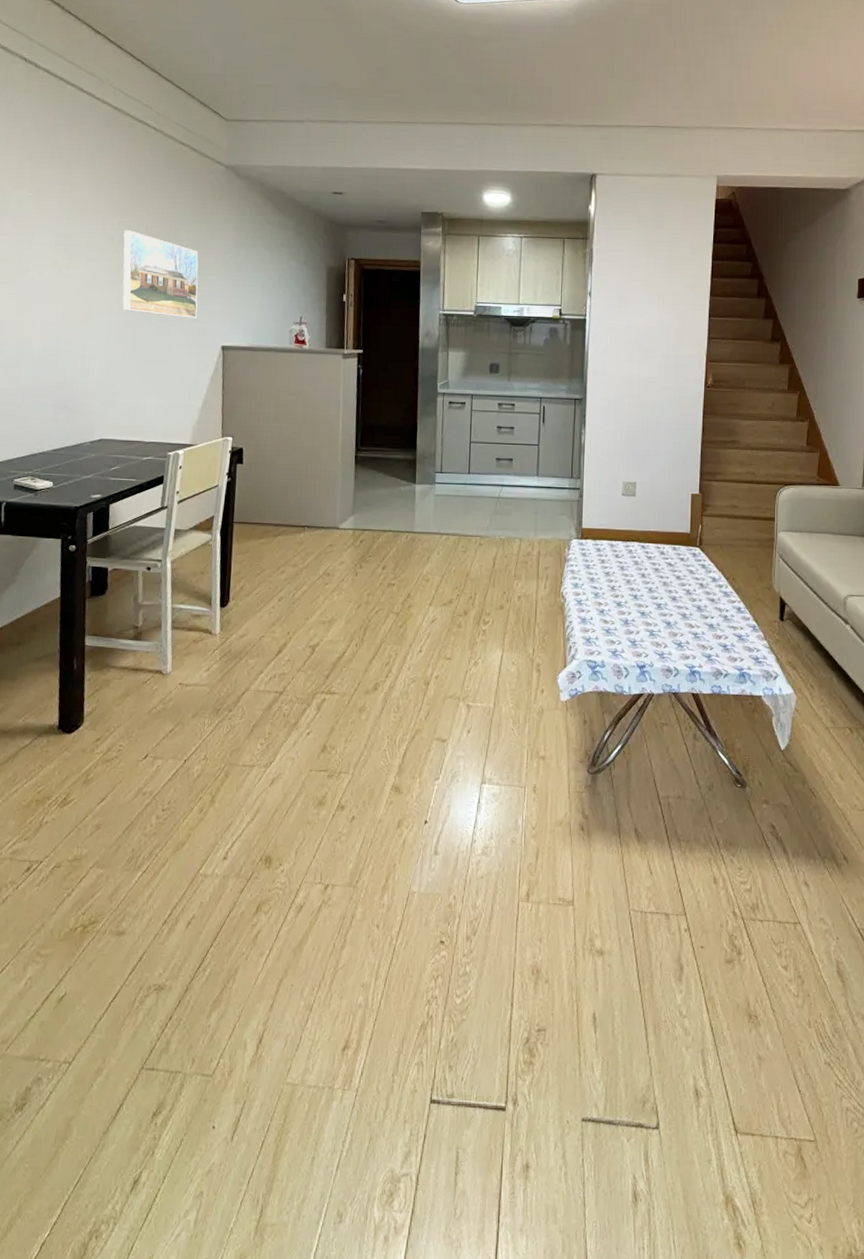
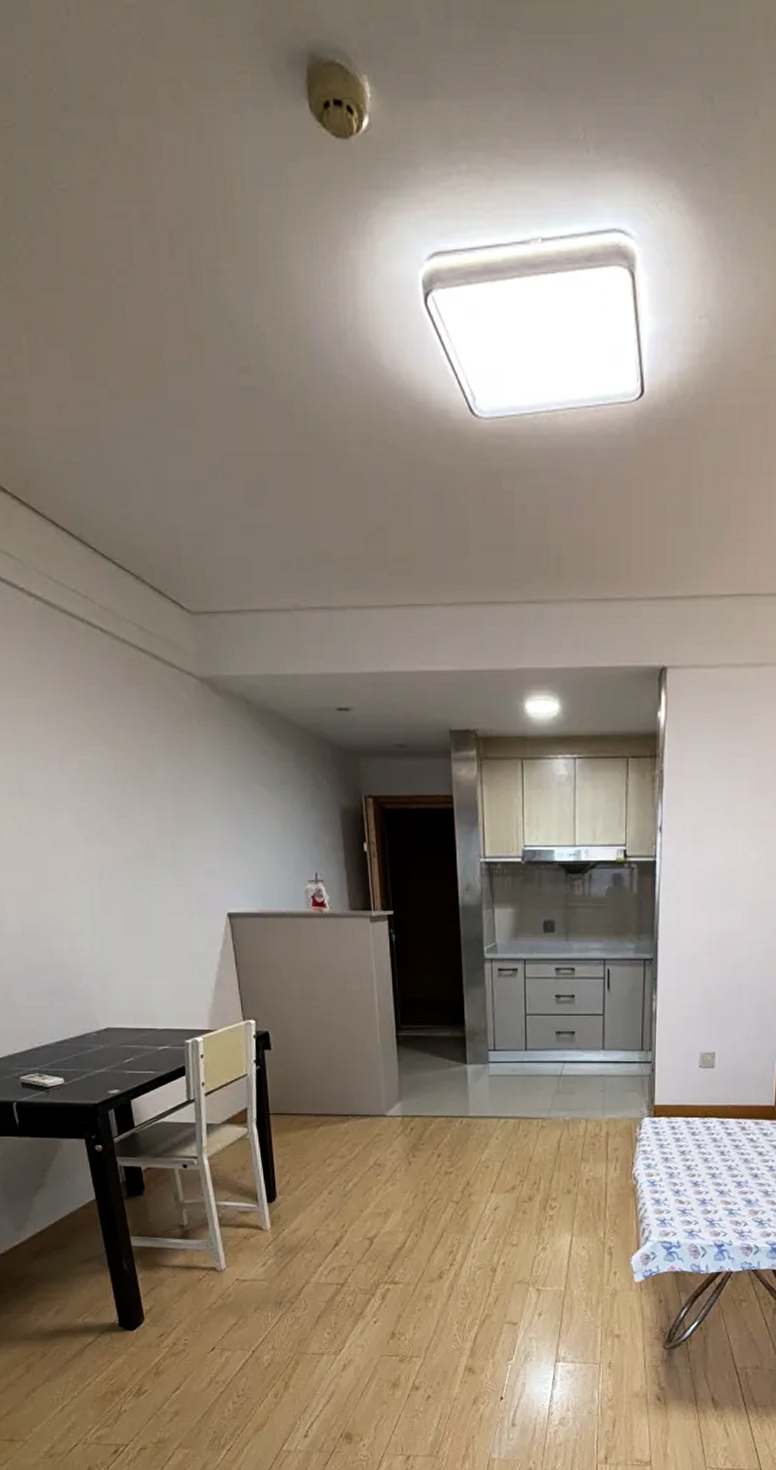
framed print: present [122,230,199,318] -> none [88,771,193,881]

